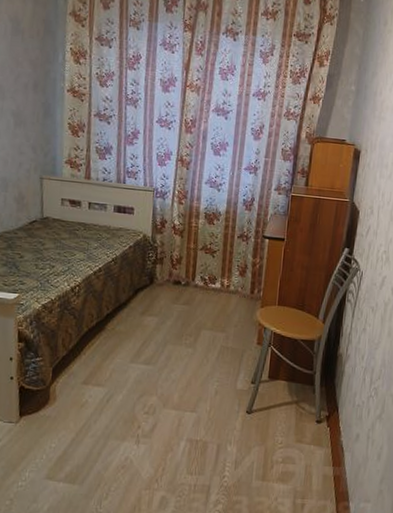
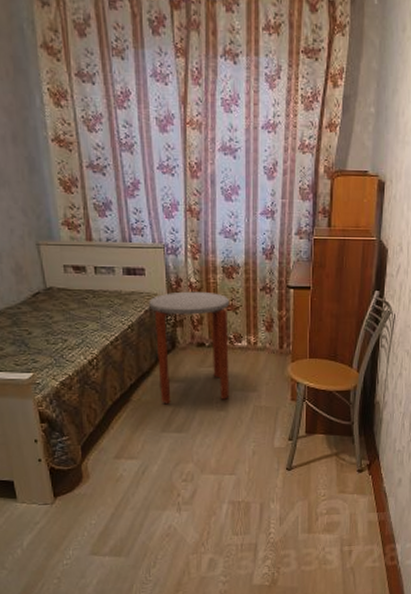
side table: none [133,232,209,337] -> present [149,291,230,403]

